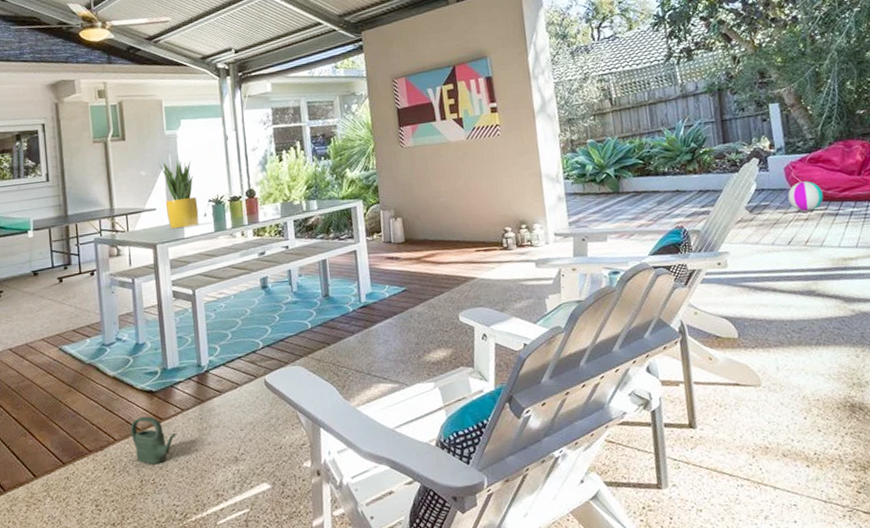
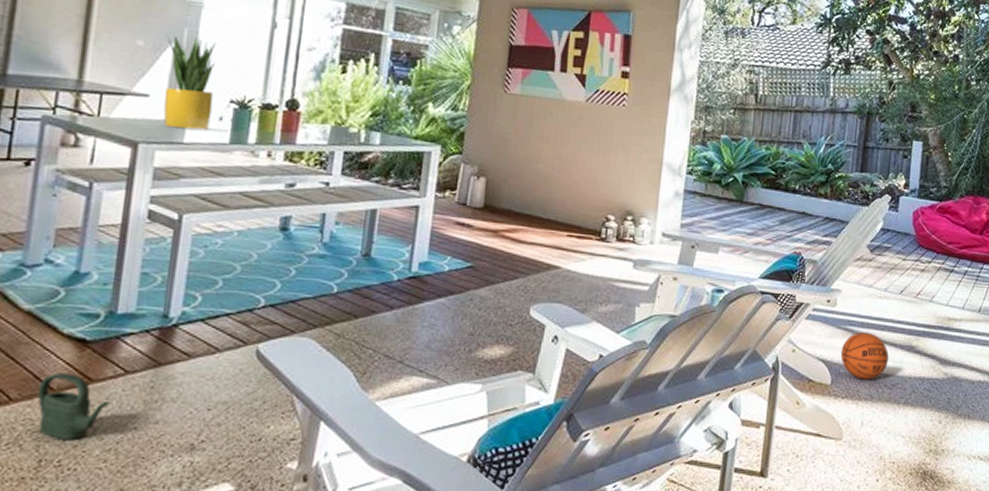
basketball: none [741,285,791,329] -> present [840,331,889,380]
beach ball: present [787,181,824,212] -> none [910,229,944,263]

